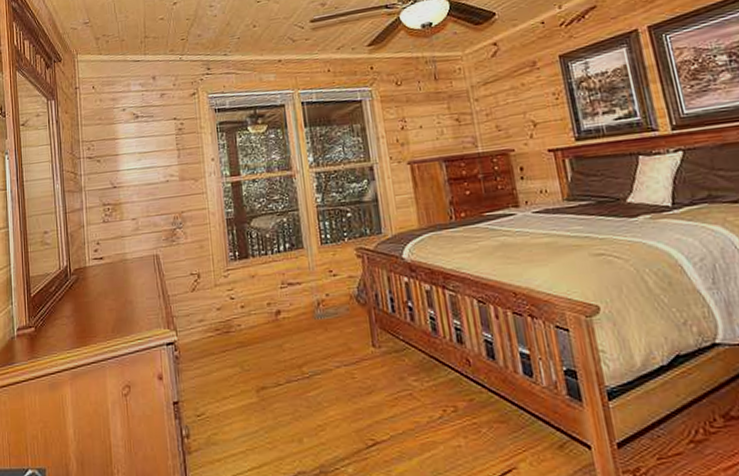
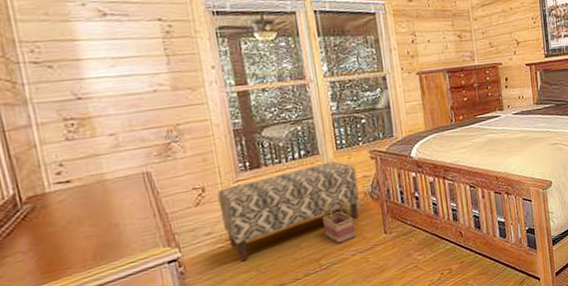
bench: none [210,257,346,354] -> present [217,161,360,261]
basket: none [306,298,340,352] -> present [322,197,355,245]

